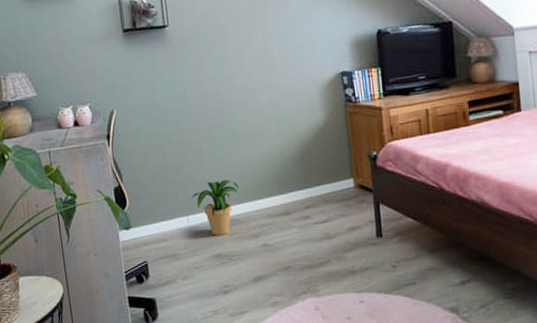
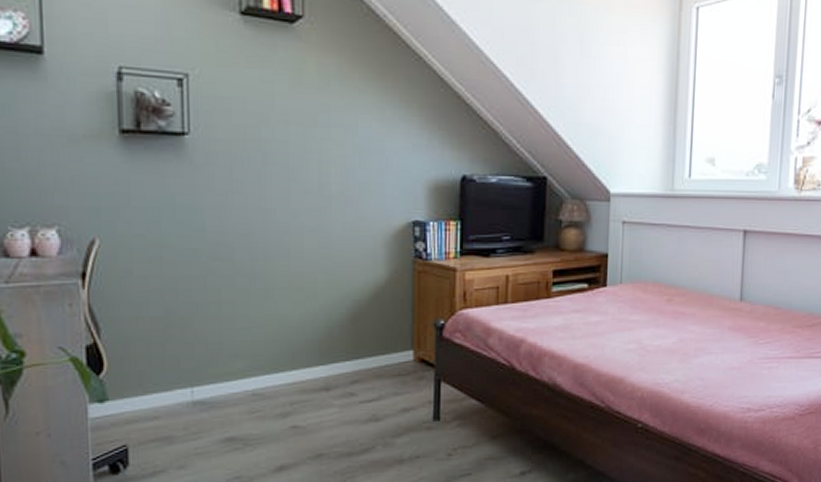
potted plant: present [190,180,239,236] -> none [198,343,267,414]

